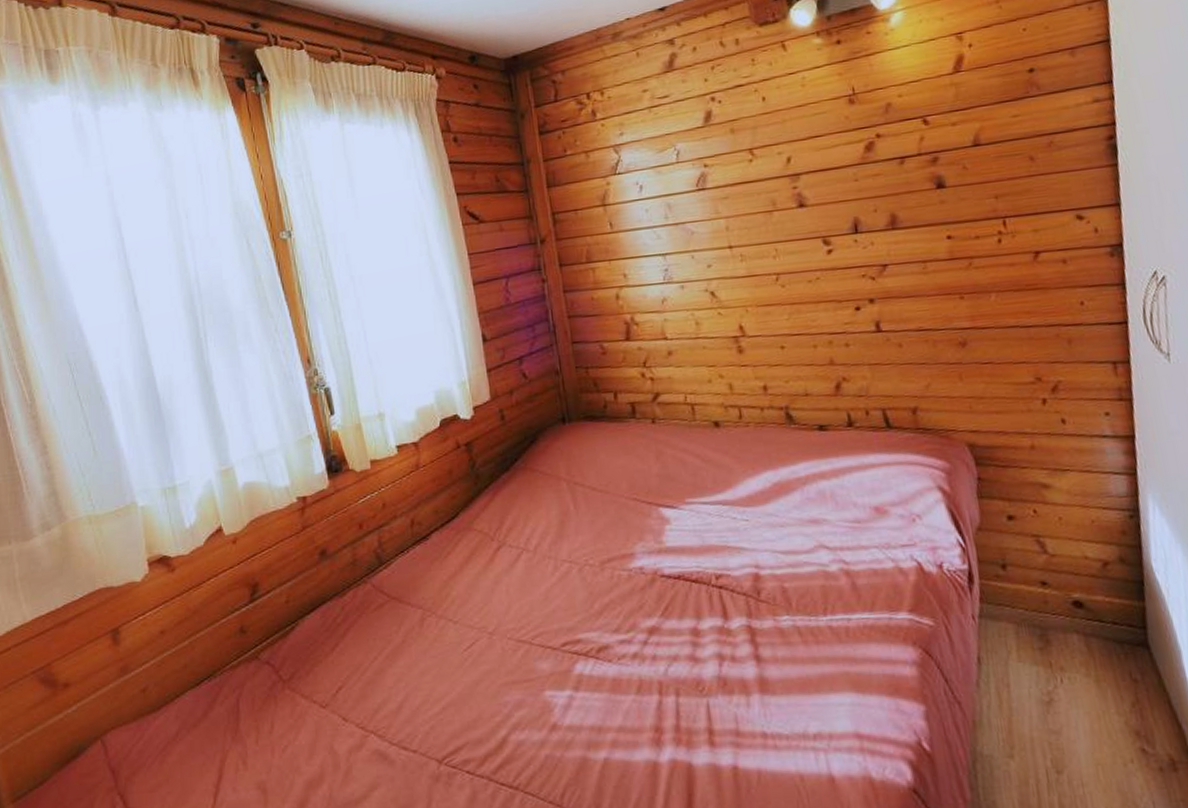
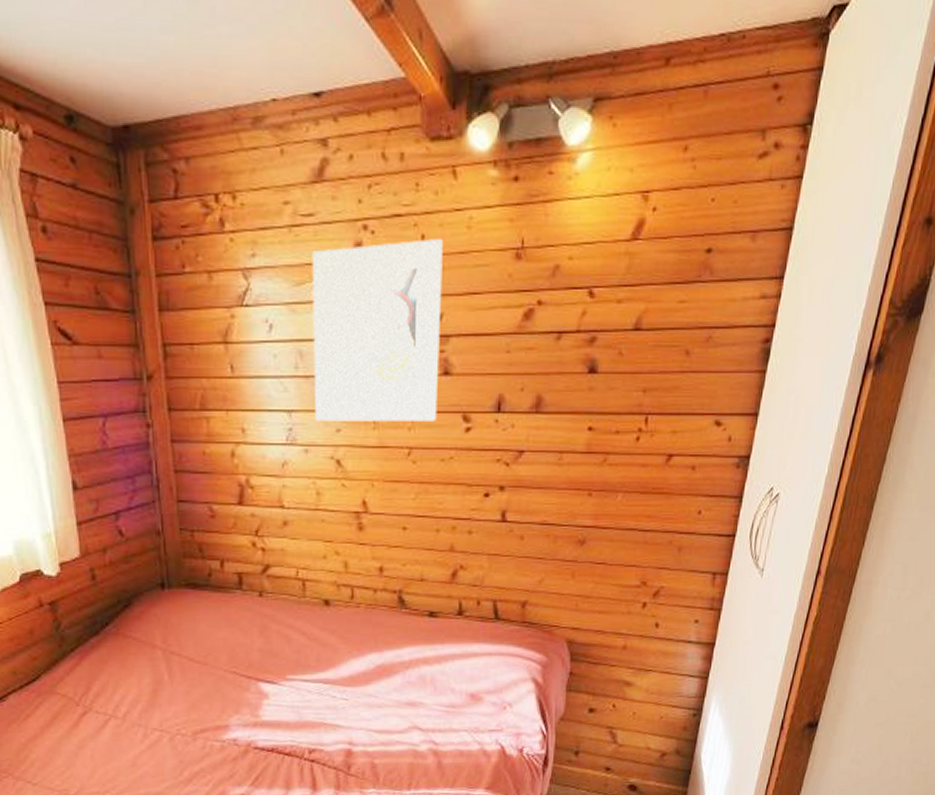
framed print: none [670,98,799,261] -> present [312,239,443,421]

